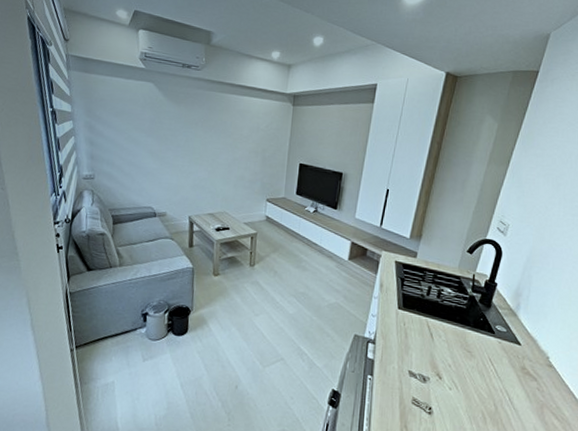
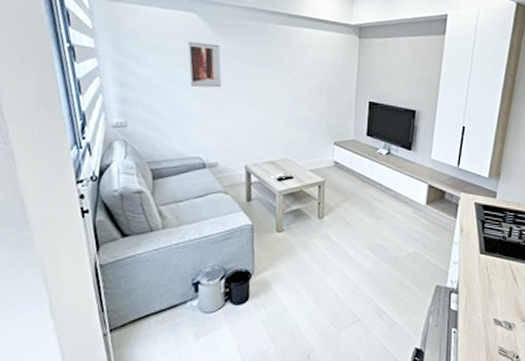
wall art: none [145,108,172,148] -> present [188,42,222,88]

